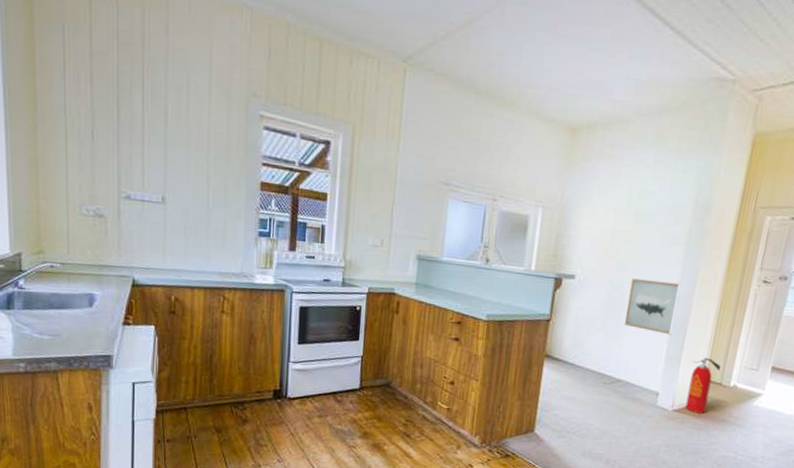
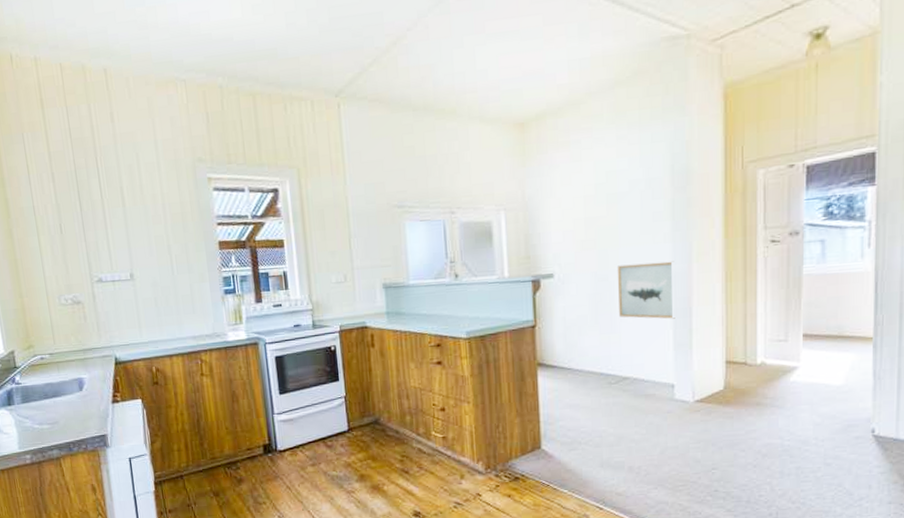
fire extinguisher: present [685,357,721,414] -> none [705,336,741,400]

